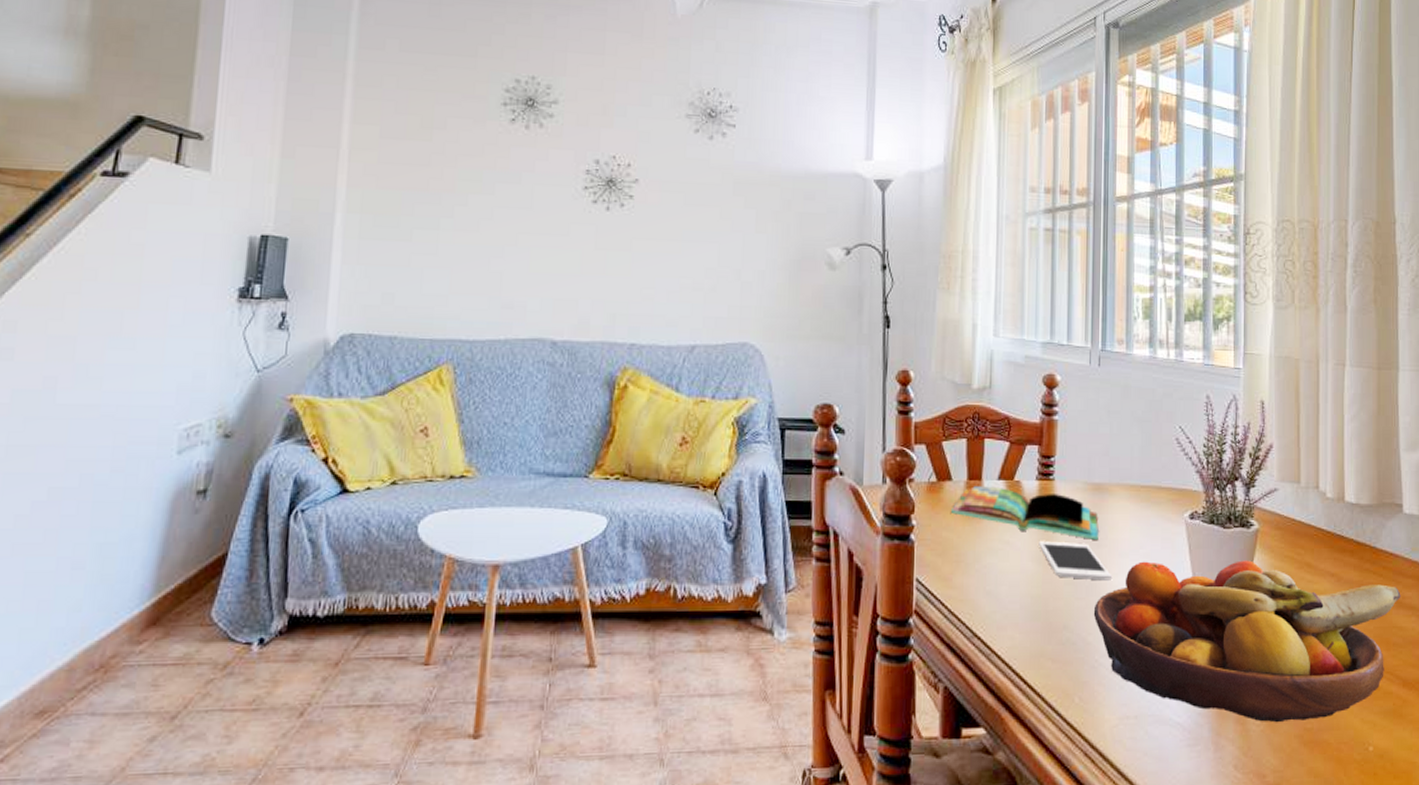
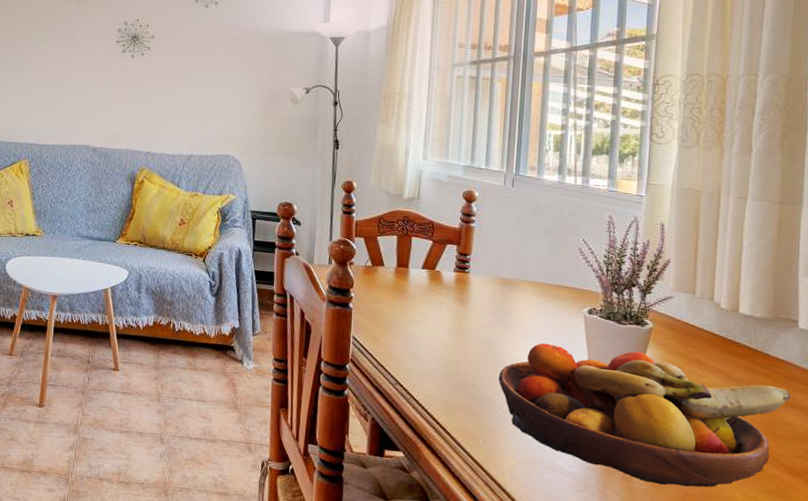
book: present [951,486,1099,541] -> none [383,272,506,323]
cell phone: present [1038,541,1113,581] -> none [454,318,516,355]

